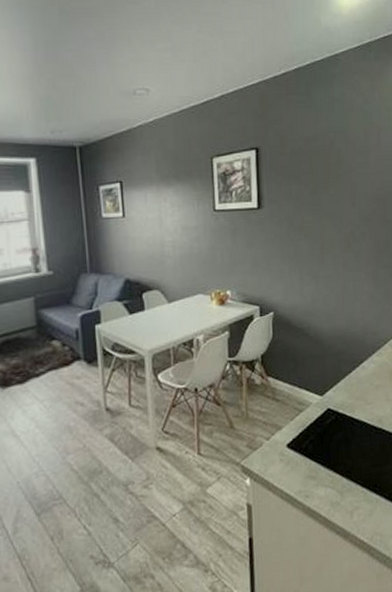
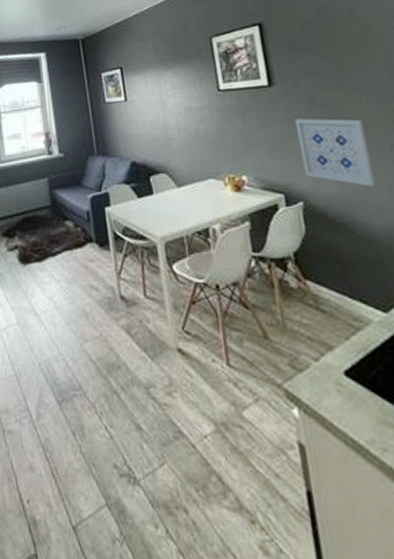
wall art: none [275,239,329,297] -> present [294,118,376,187]

